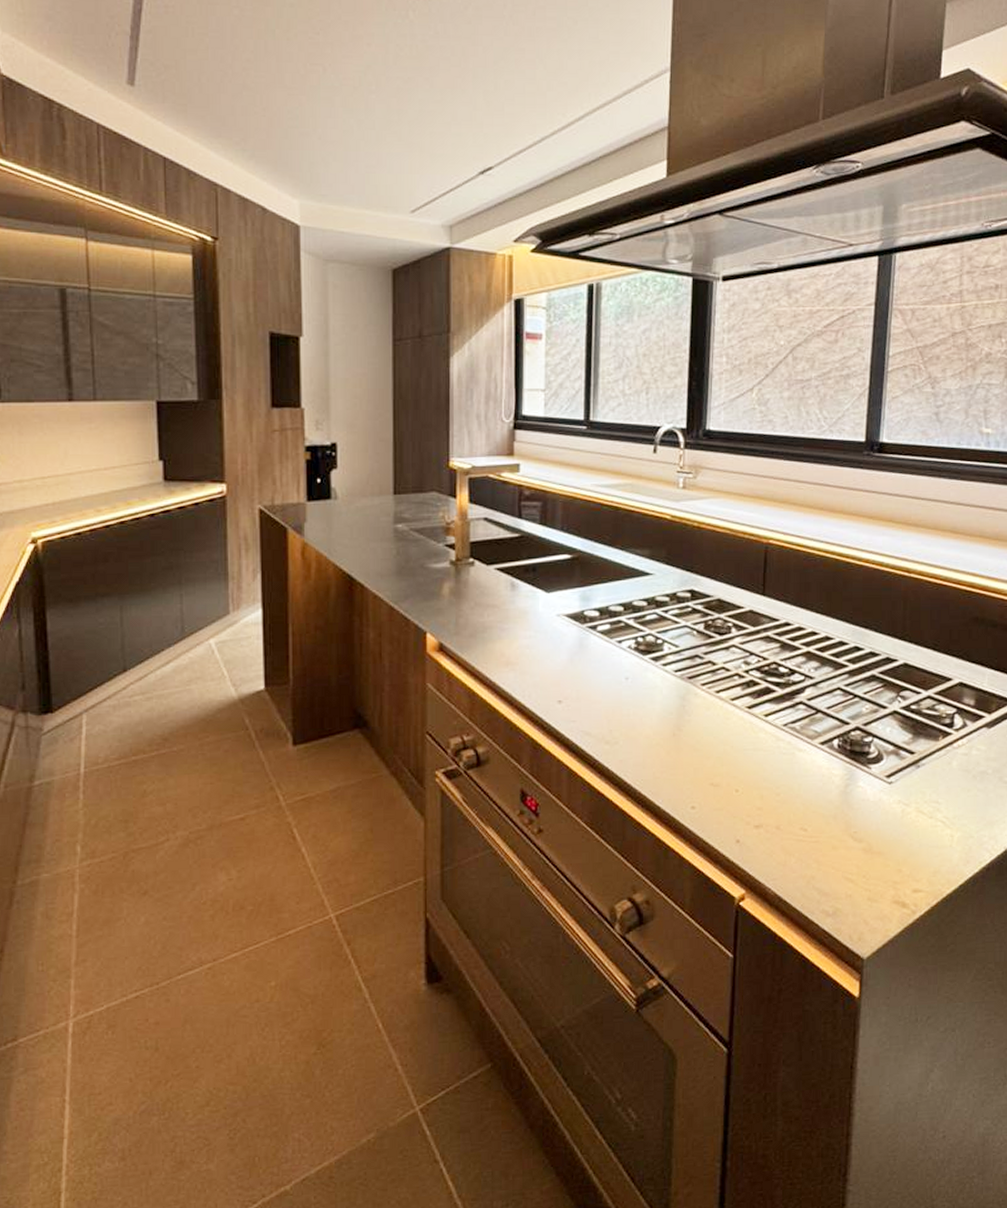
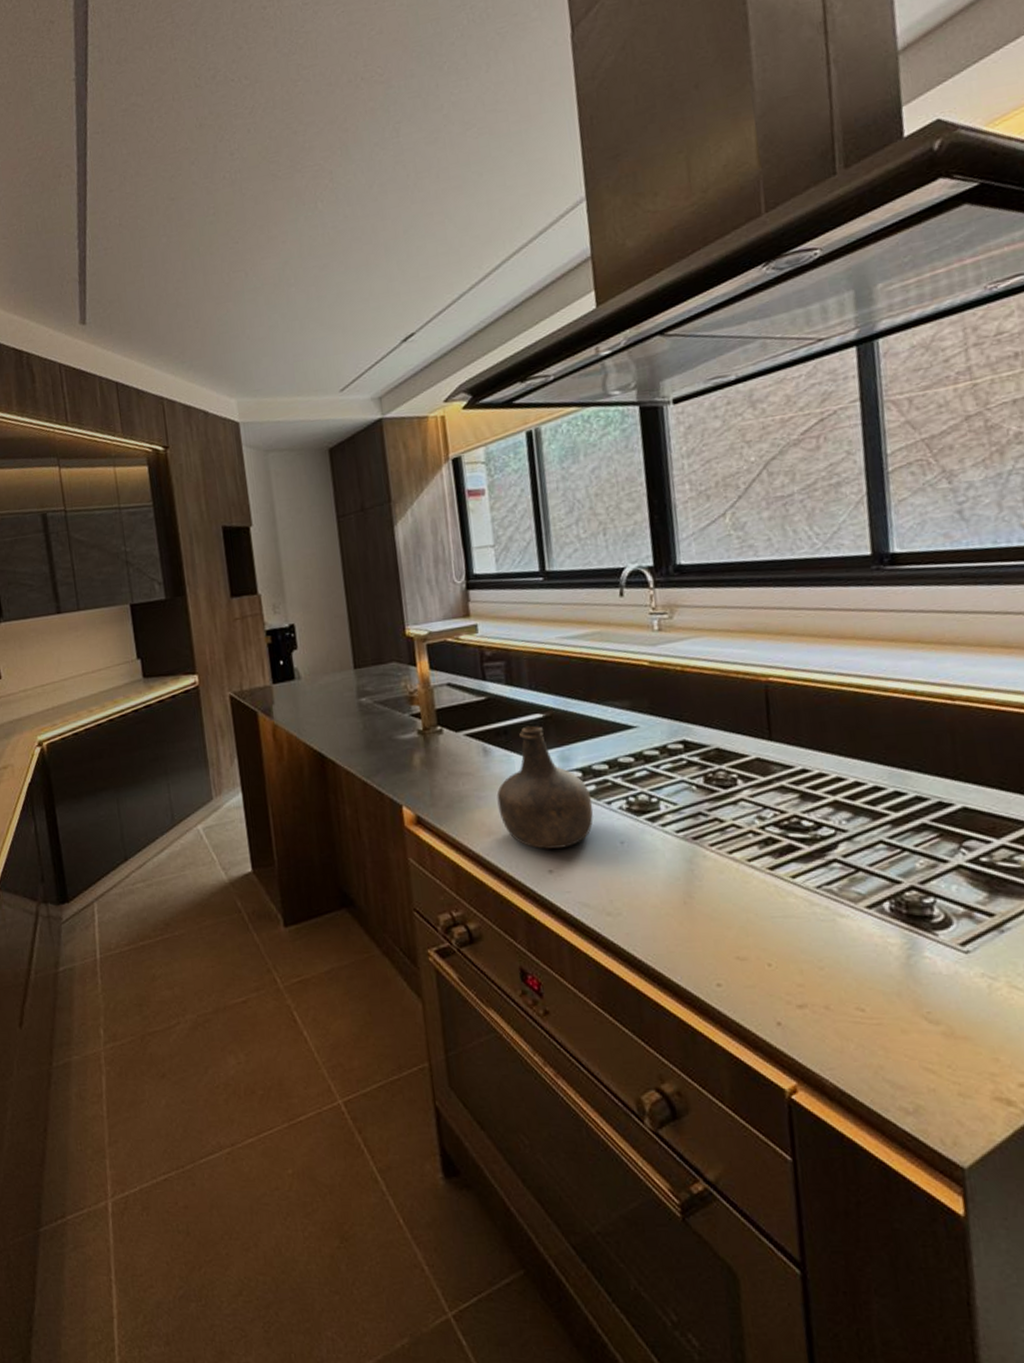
bottle: none [519,565,605,681] -> present [496,725,594,850]

